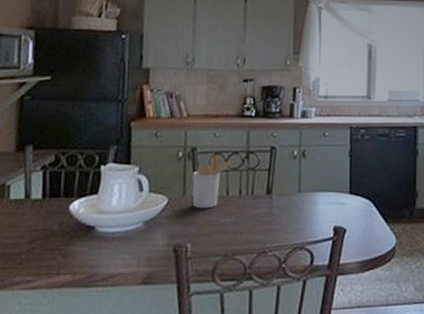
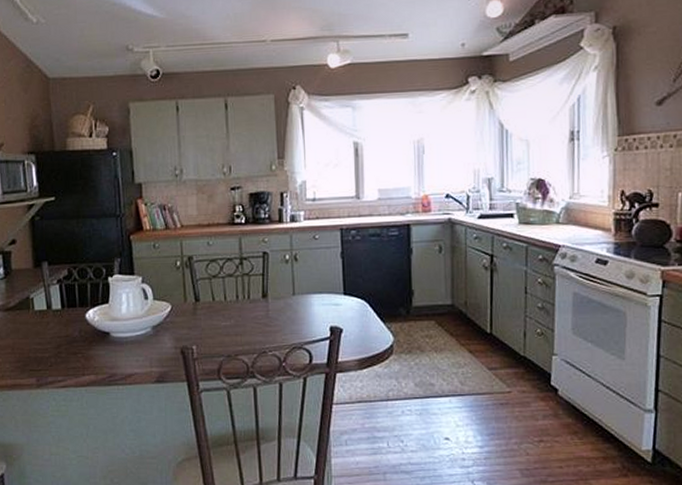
utensil holder: present [192,155,234,209] -> none [192,263,228,313]

